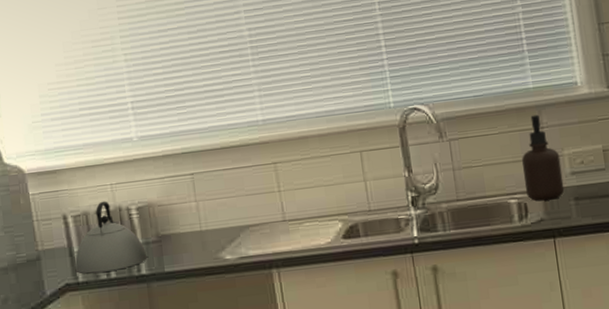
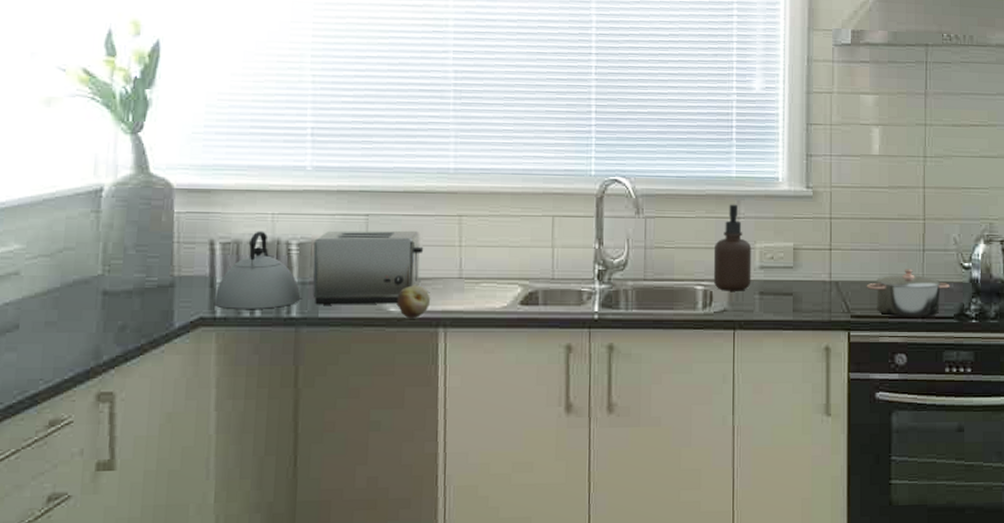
toaster: none [150,182,249,261] -> present [313,230,424,305]
fruit: none [230,232,261,264] -> present [396,285,430,319]

